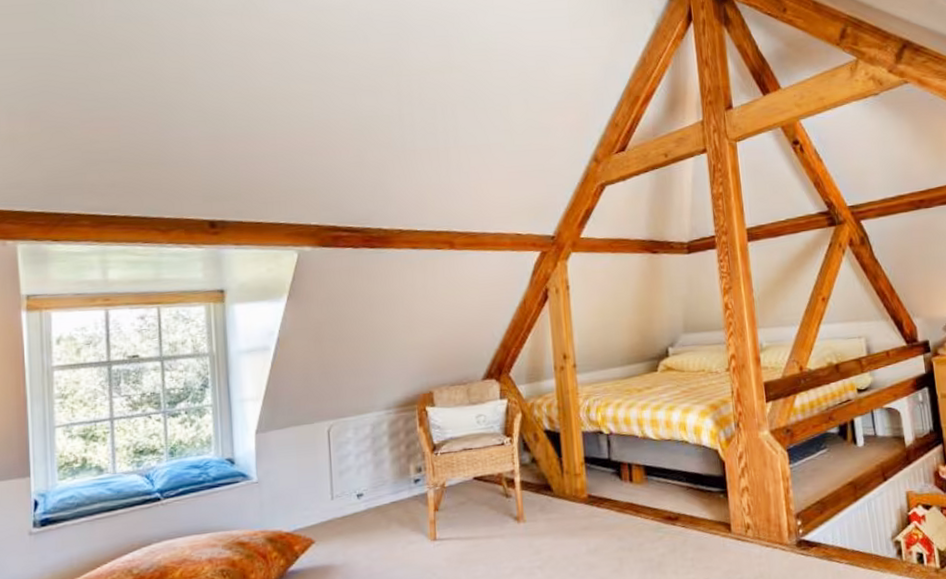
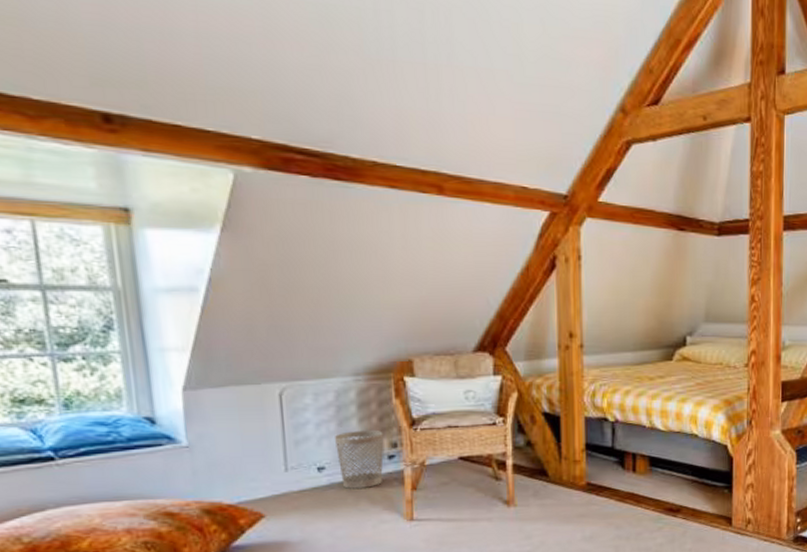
wastebasket: none [371,457,410,513] -> present [335,431,384,489]

